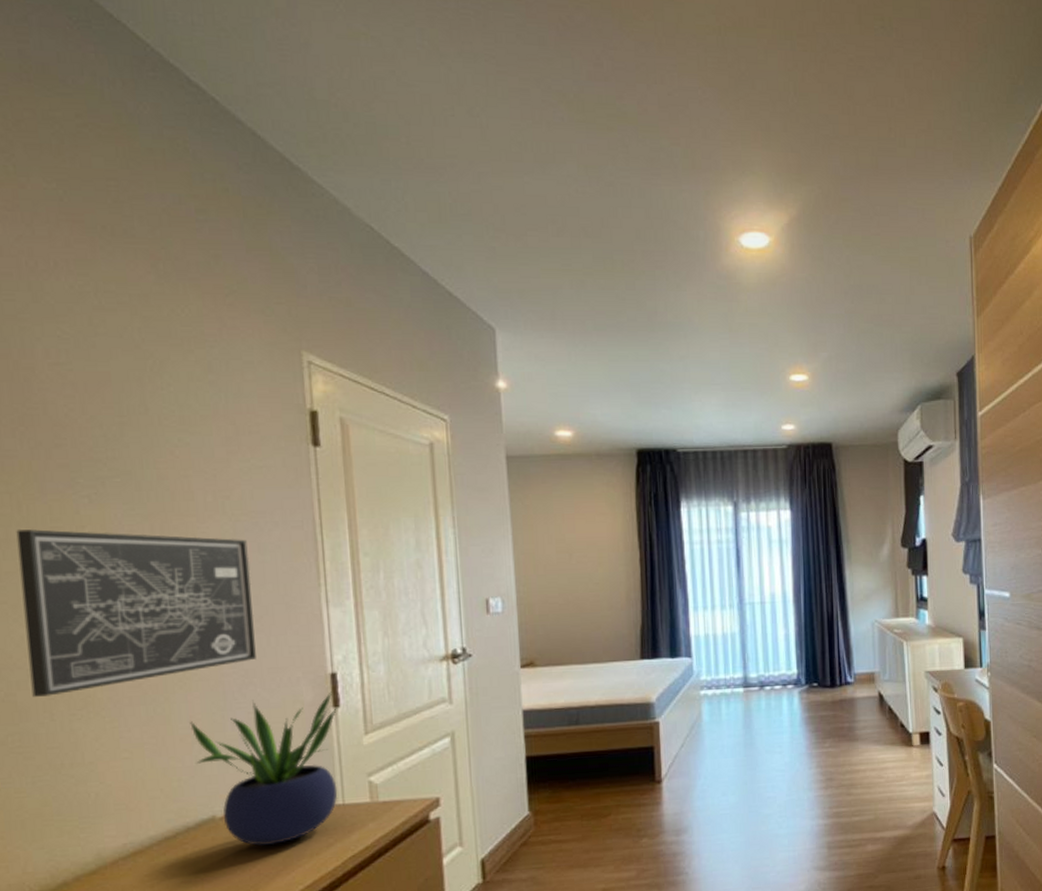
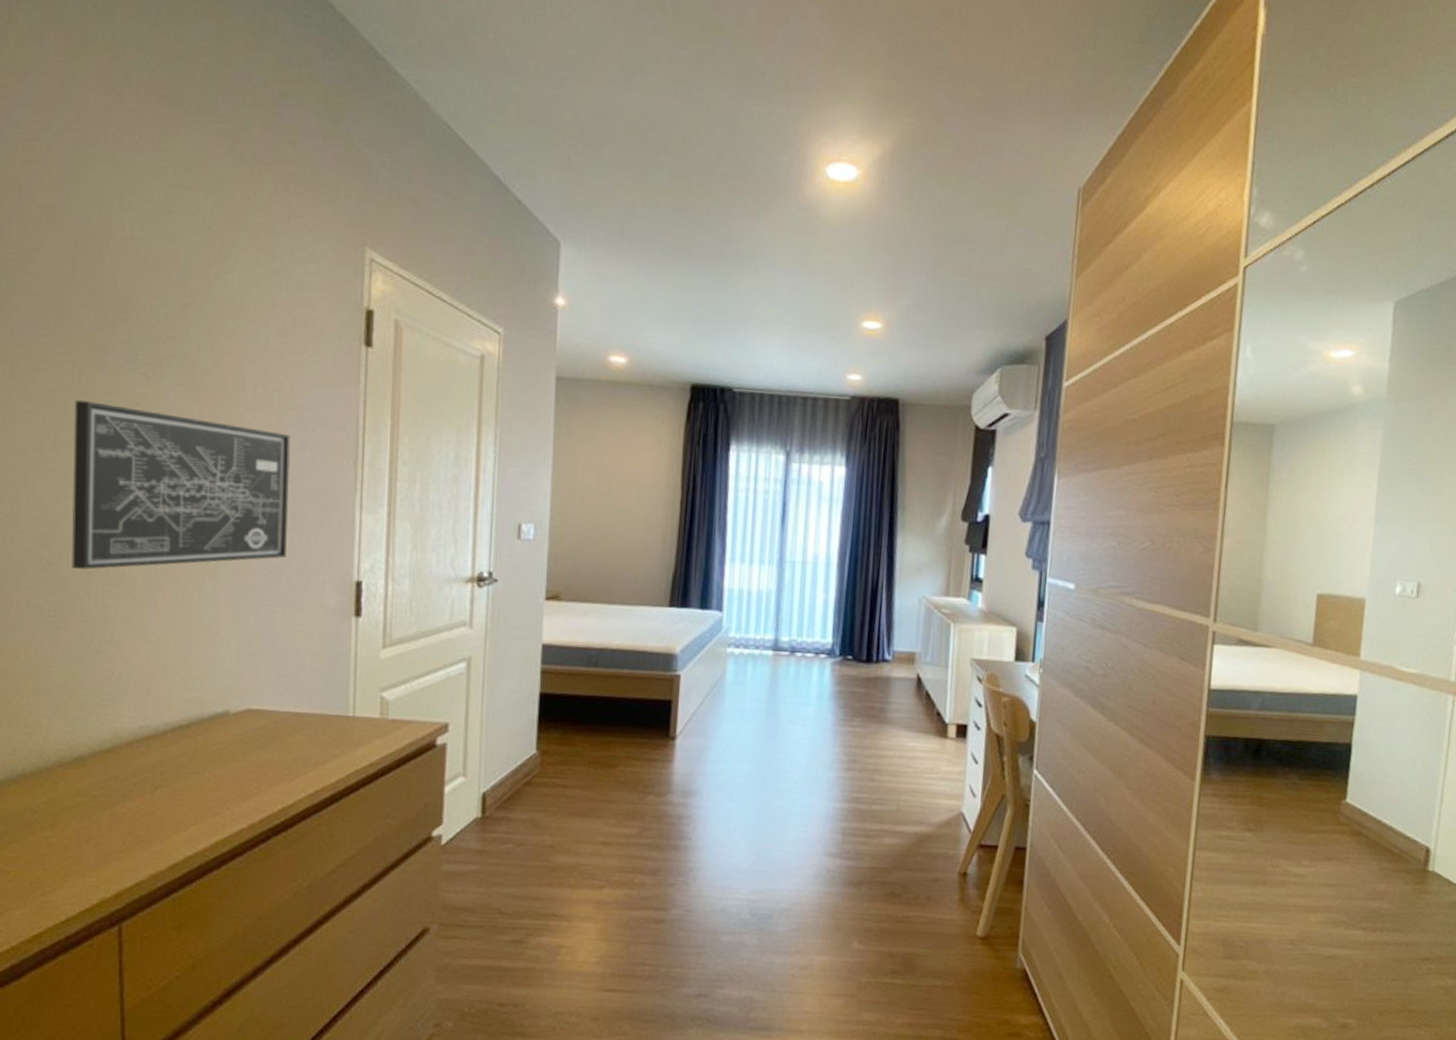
potted plant: present [190,691,338,846] -> none [215,598,358,749]

